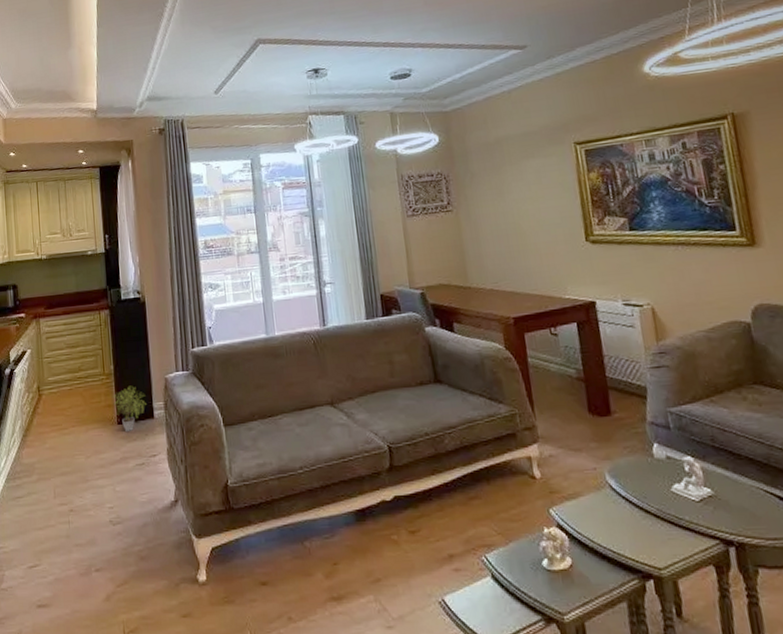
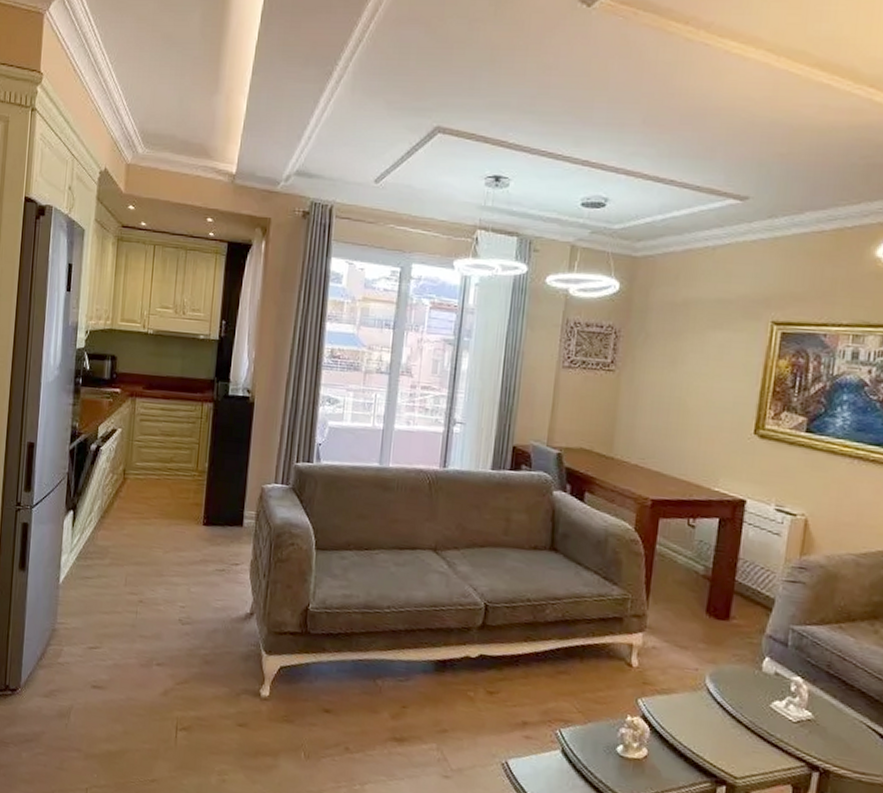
potted plant: present [111,385,146,431] -> none [201,488,238,535]

